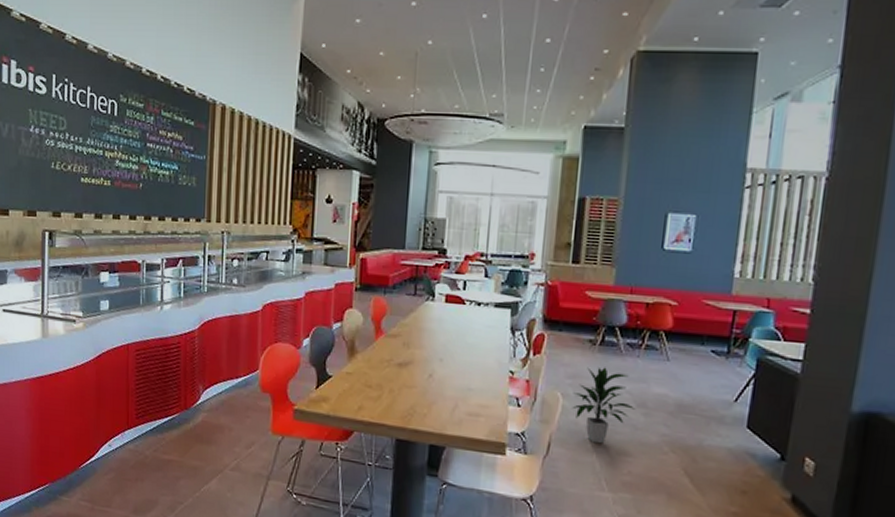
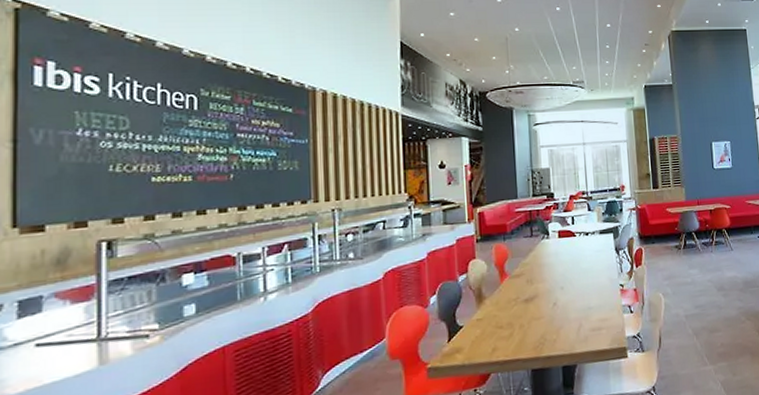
indoor plant: present [571,366,636,444] -> none [671,265,717,328]

